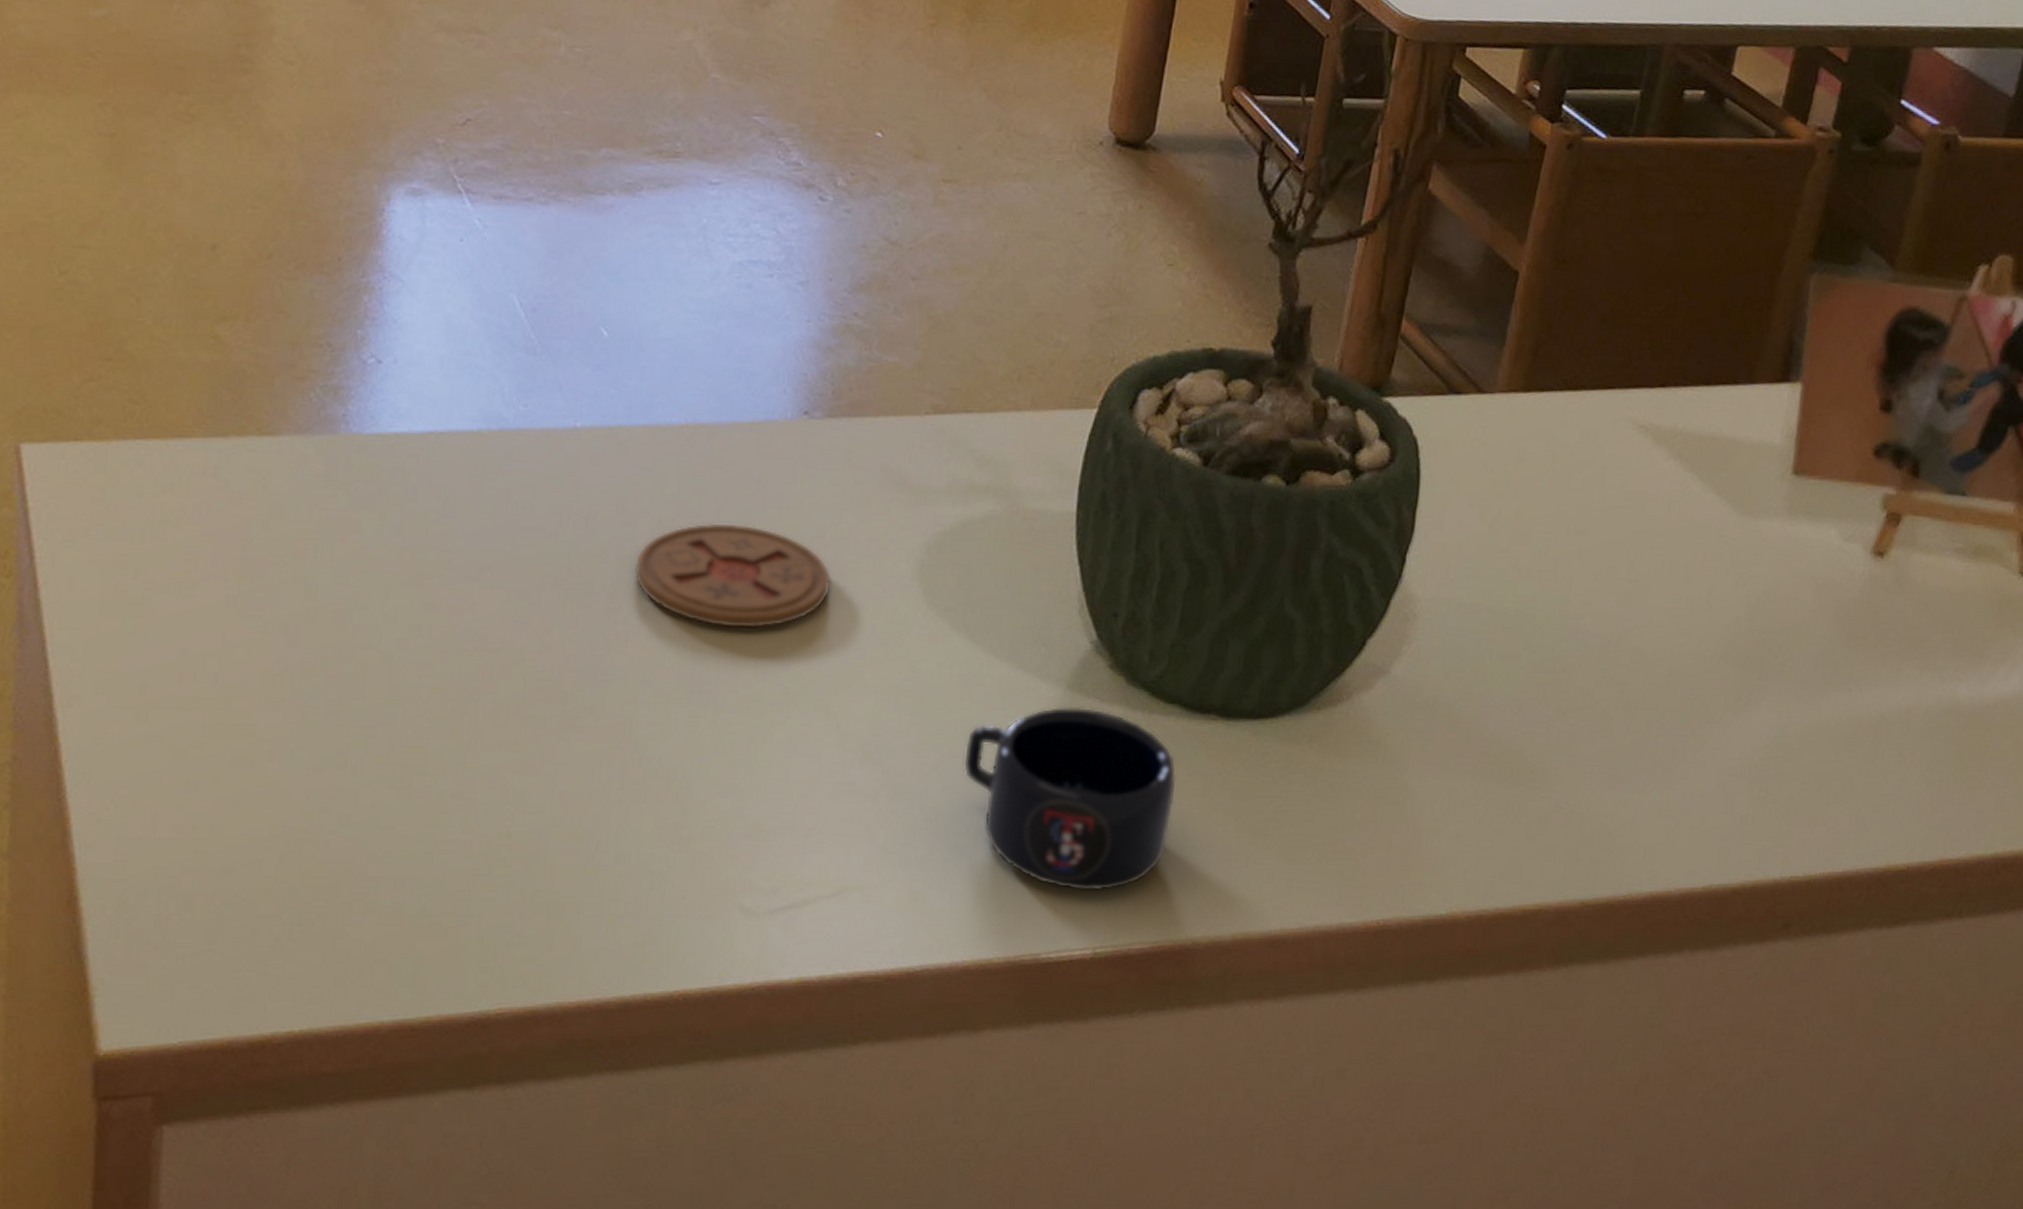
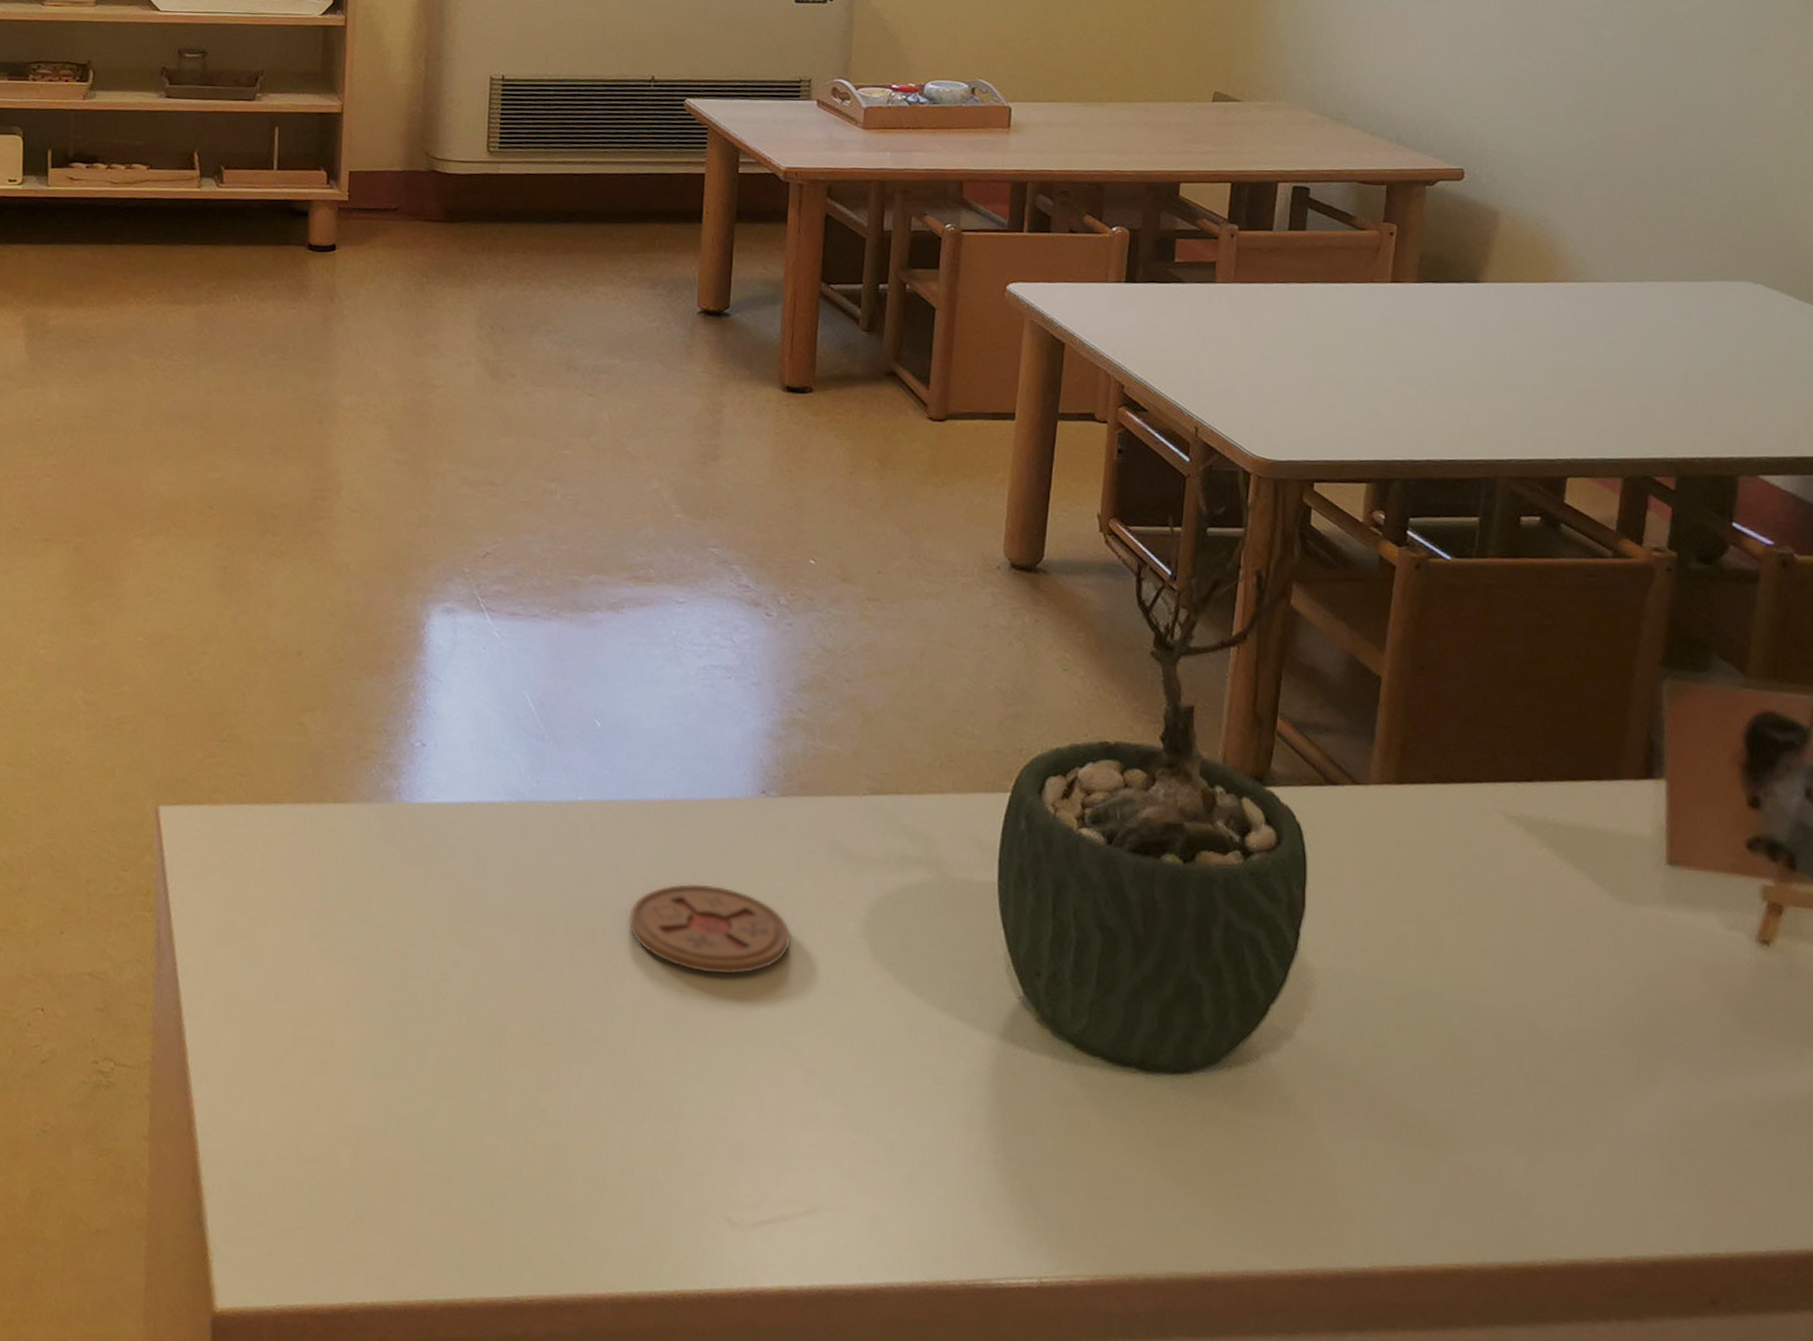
mug: present [964,706,1177,891] -> none [913,1054,1104,1225]

